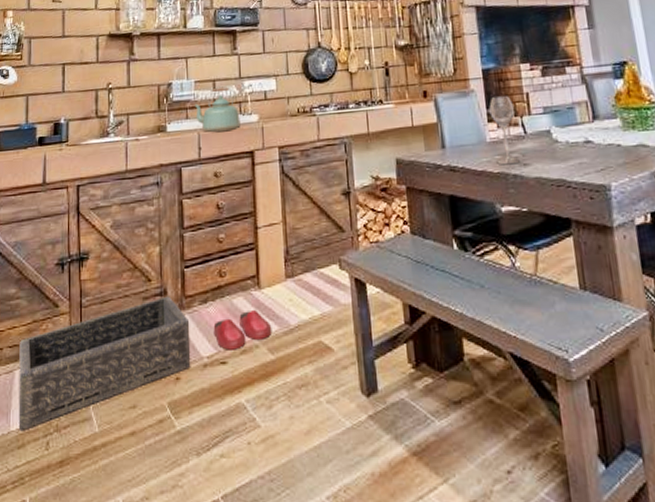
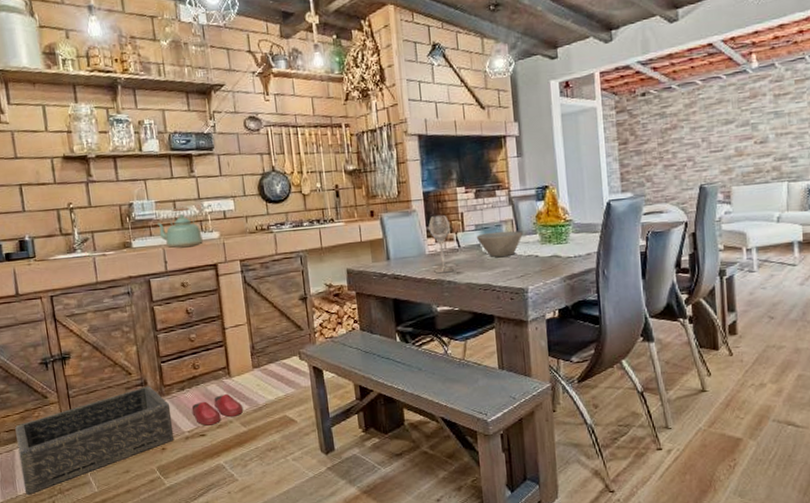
bowl: none [544,114,600,147] -> present [476,230,523,258]

